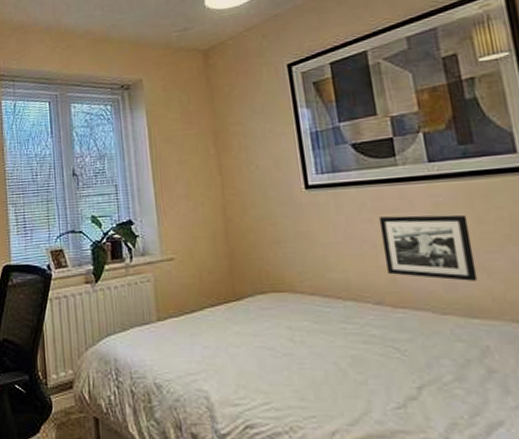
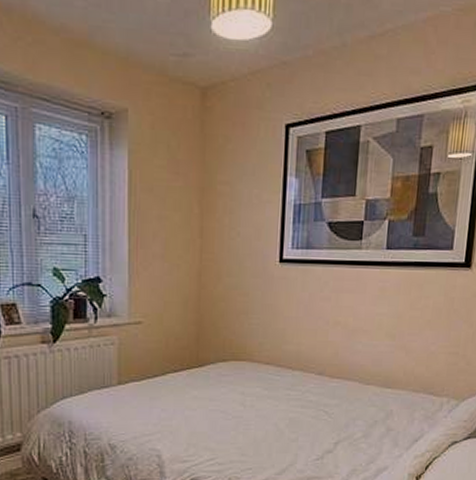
picture frame: present [378,214,478,281] -> none [332,296,404,358]

